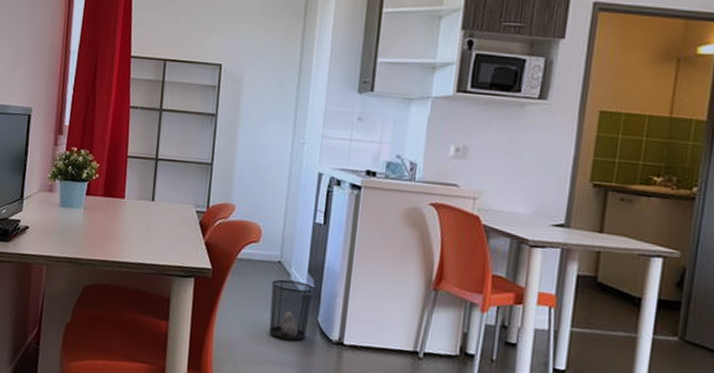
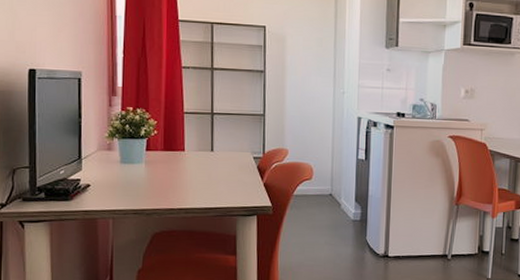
waste bin: present [269,279,316,342] -> none [325,209,362,260]

